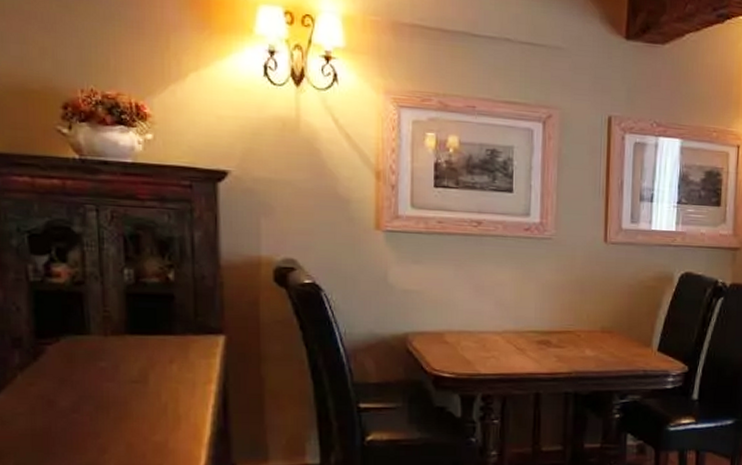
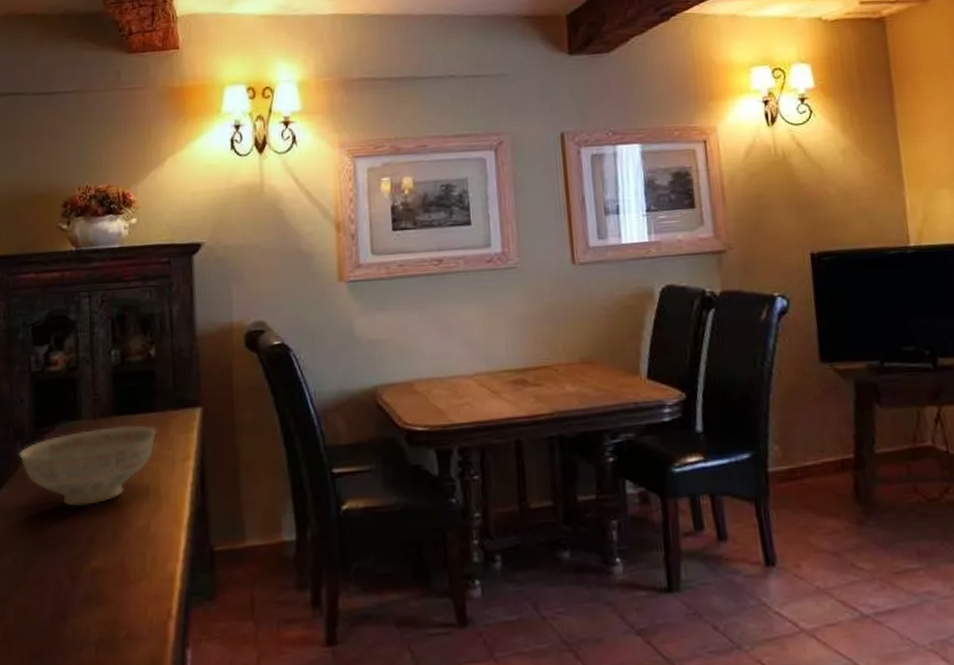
decorative bowl: none [17,345,175,418] -> present [19,425,156,506]

